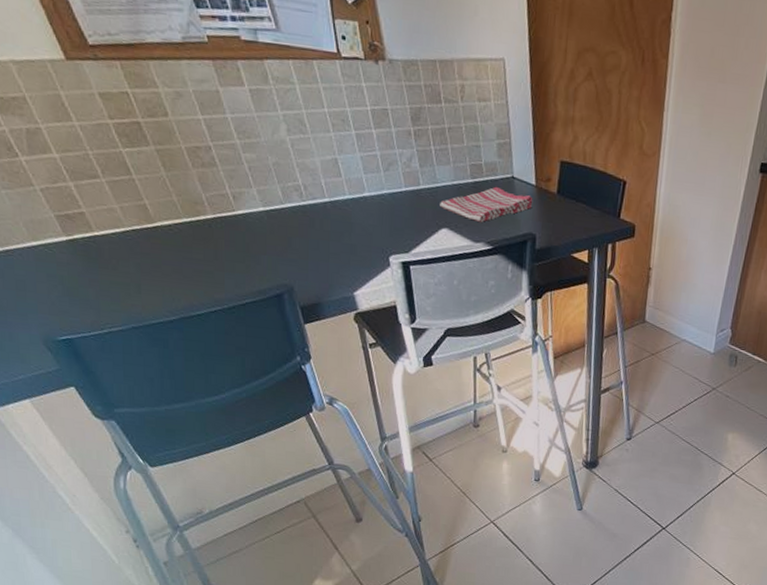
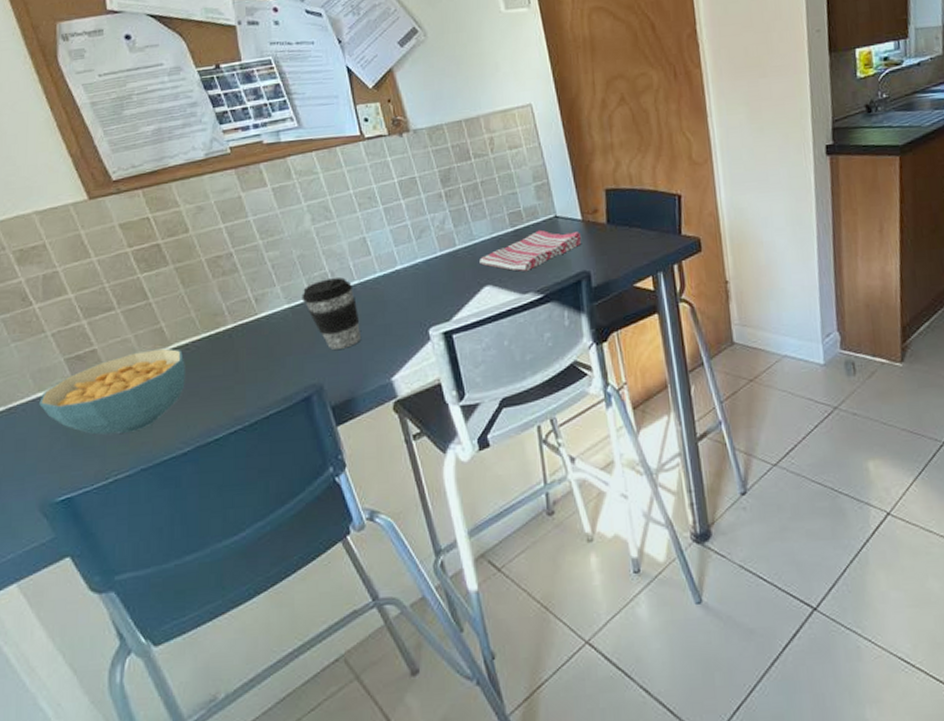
cereal bowl: none [34,222,169,294] -> present [39,348,185,435]
coffee cup: none [276,191,330,259] -> present [302,277,362,350]

